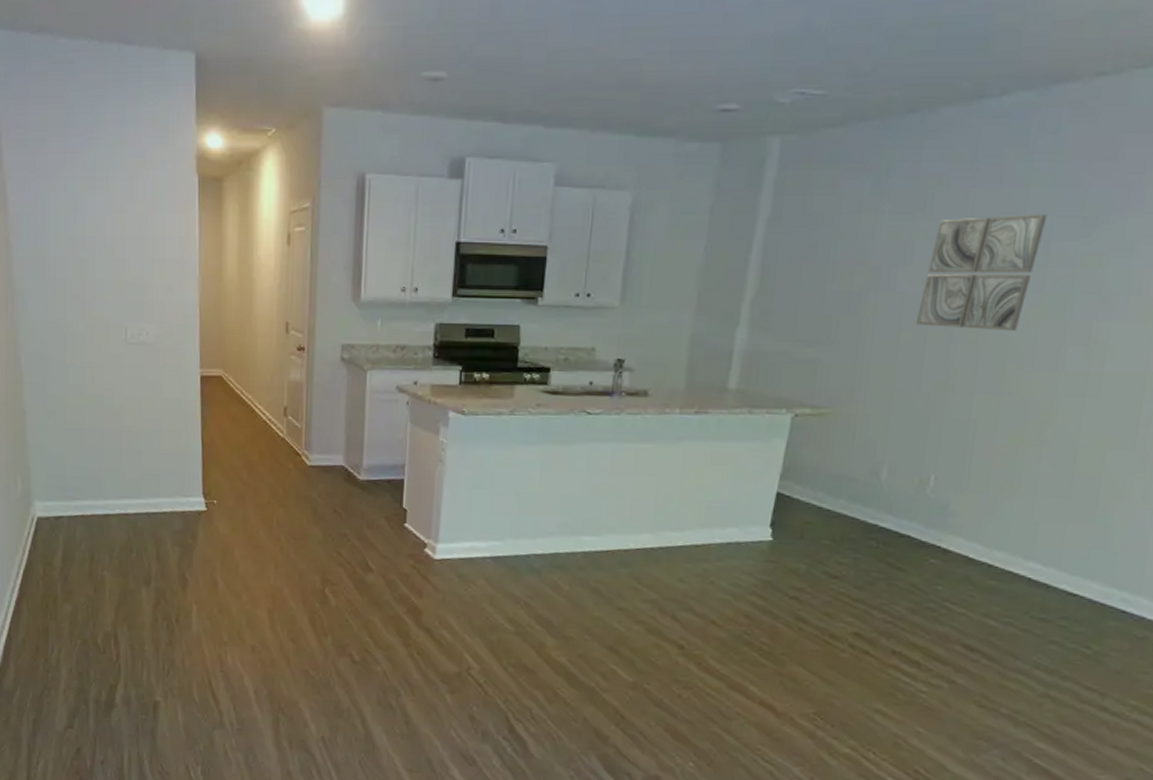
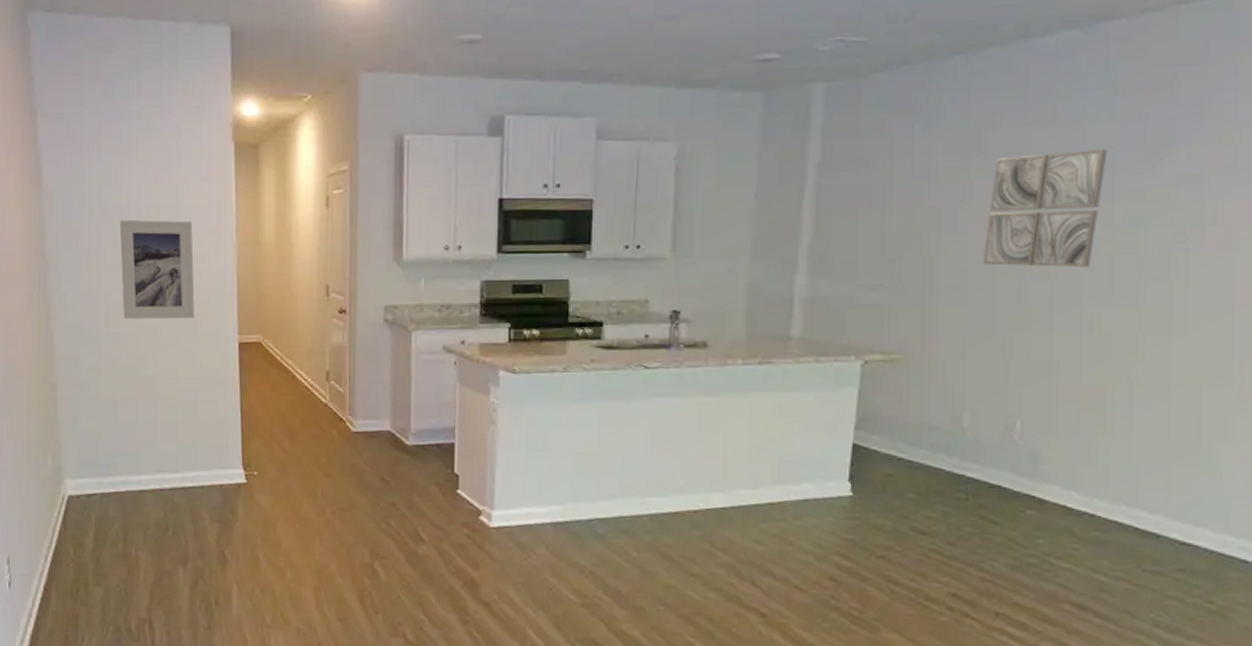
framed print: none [84,249,158,351] -> present [119,219,195,320]

